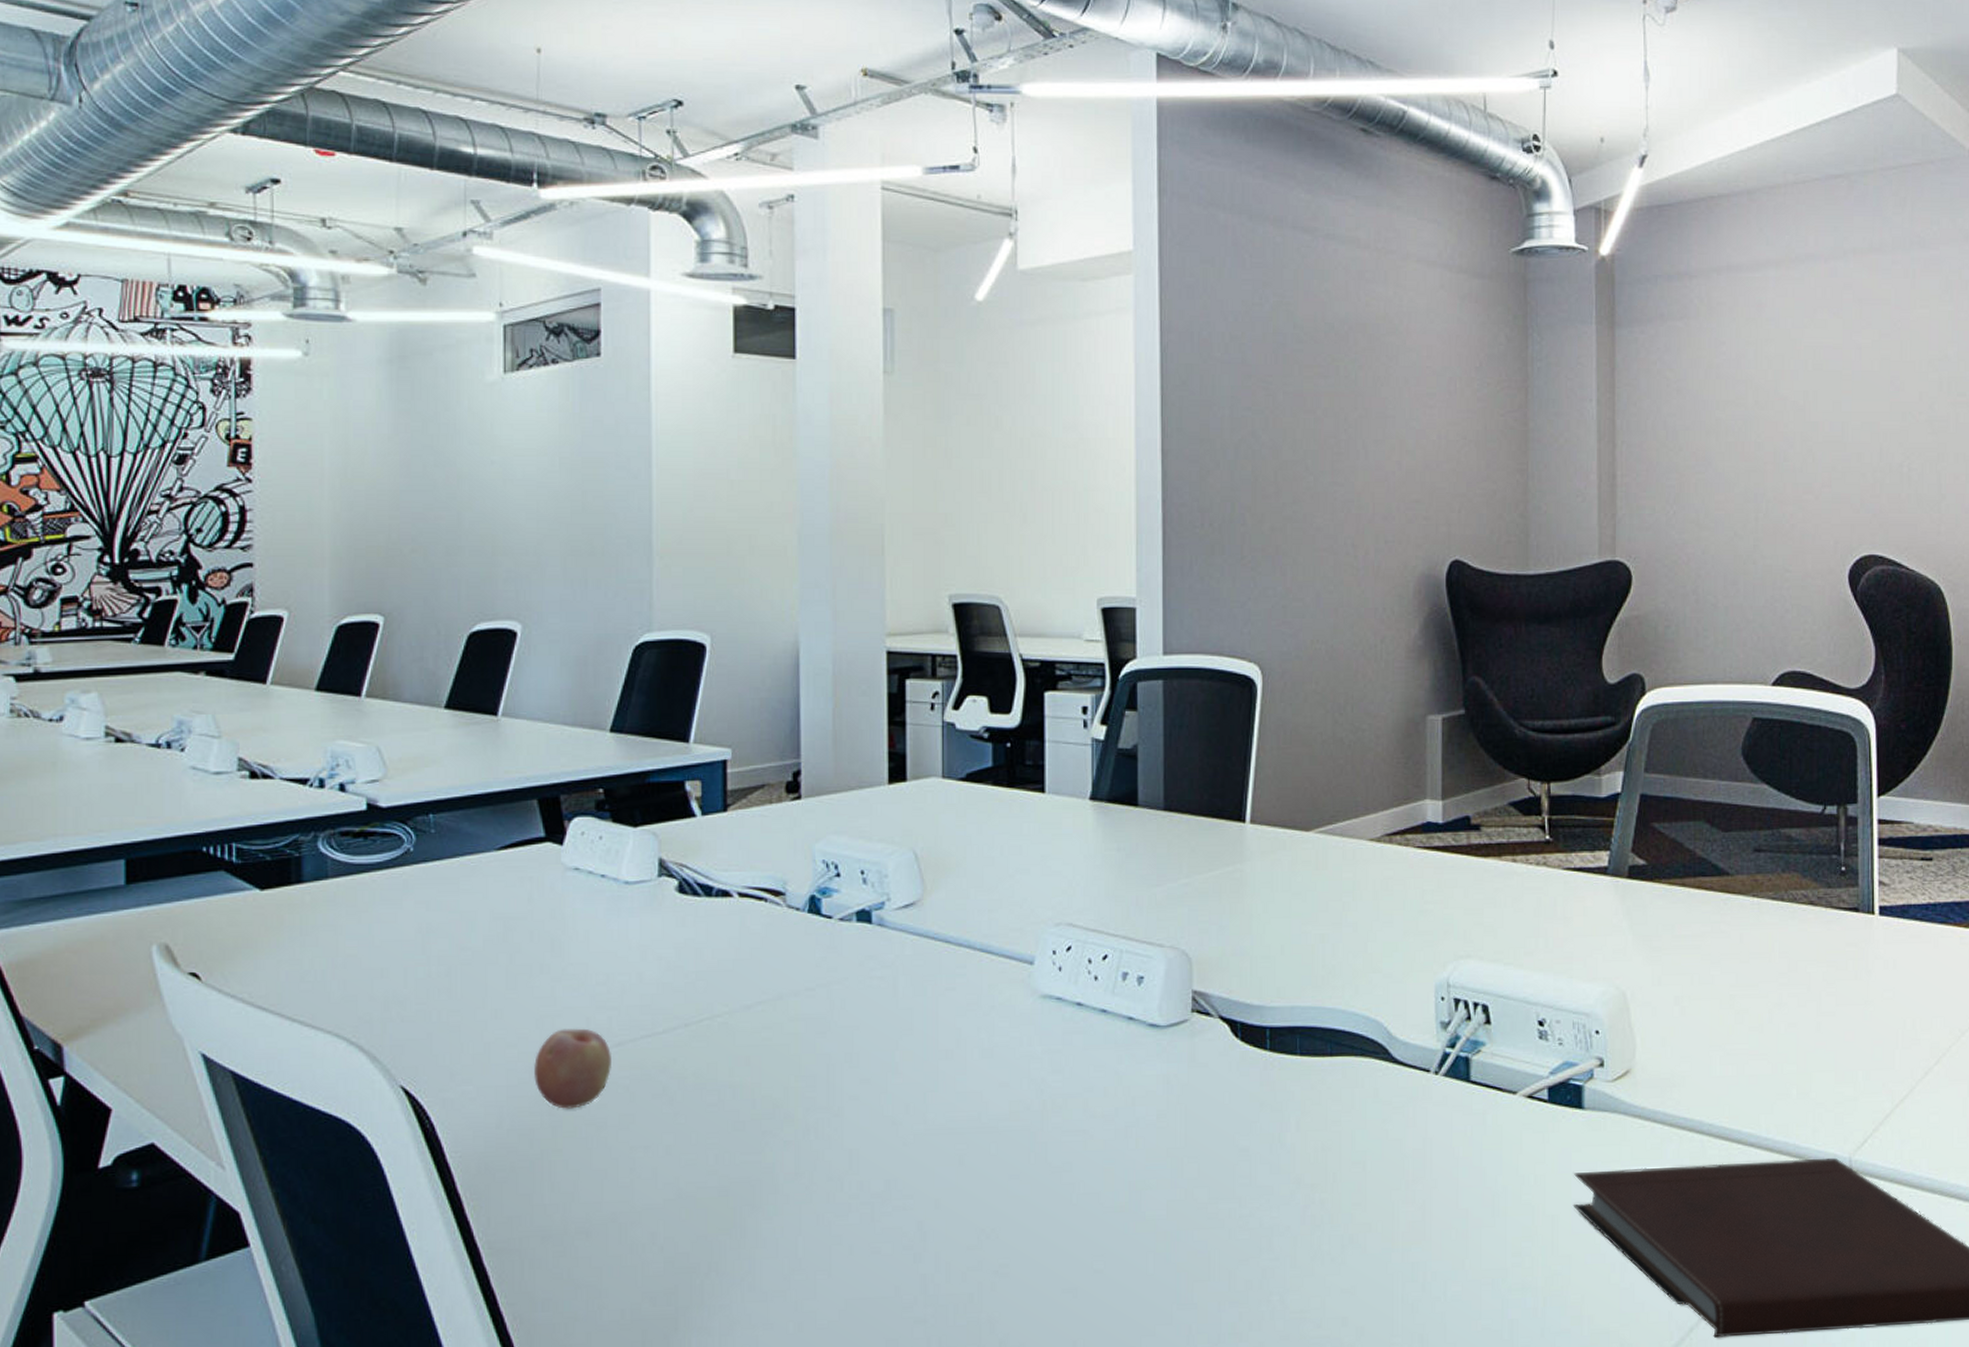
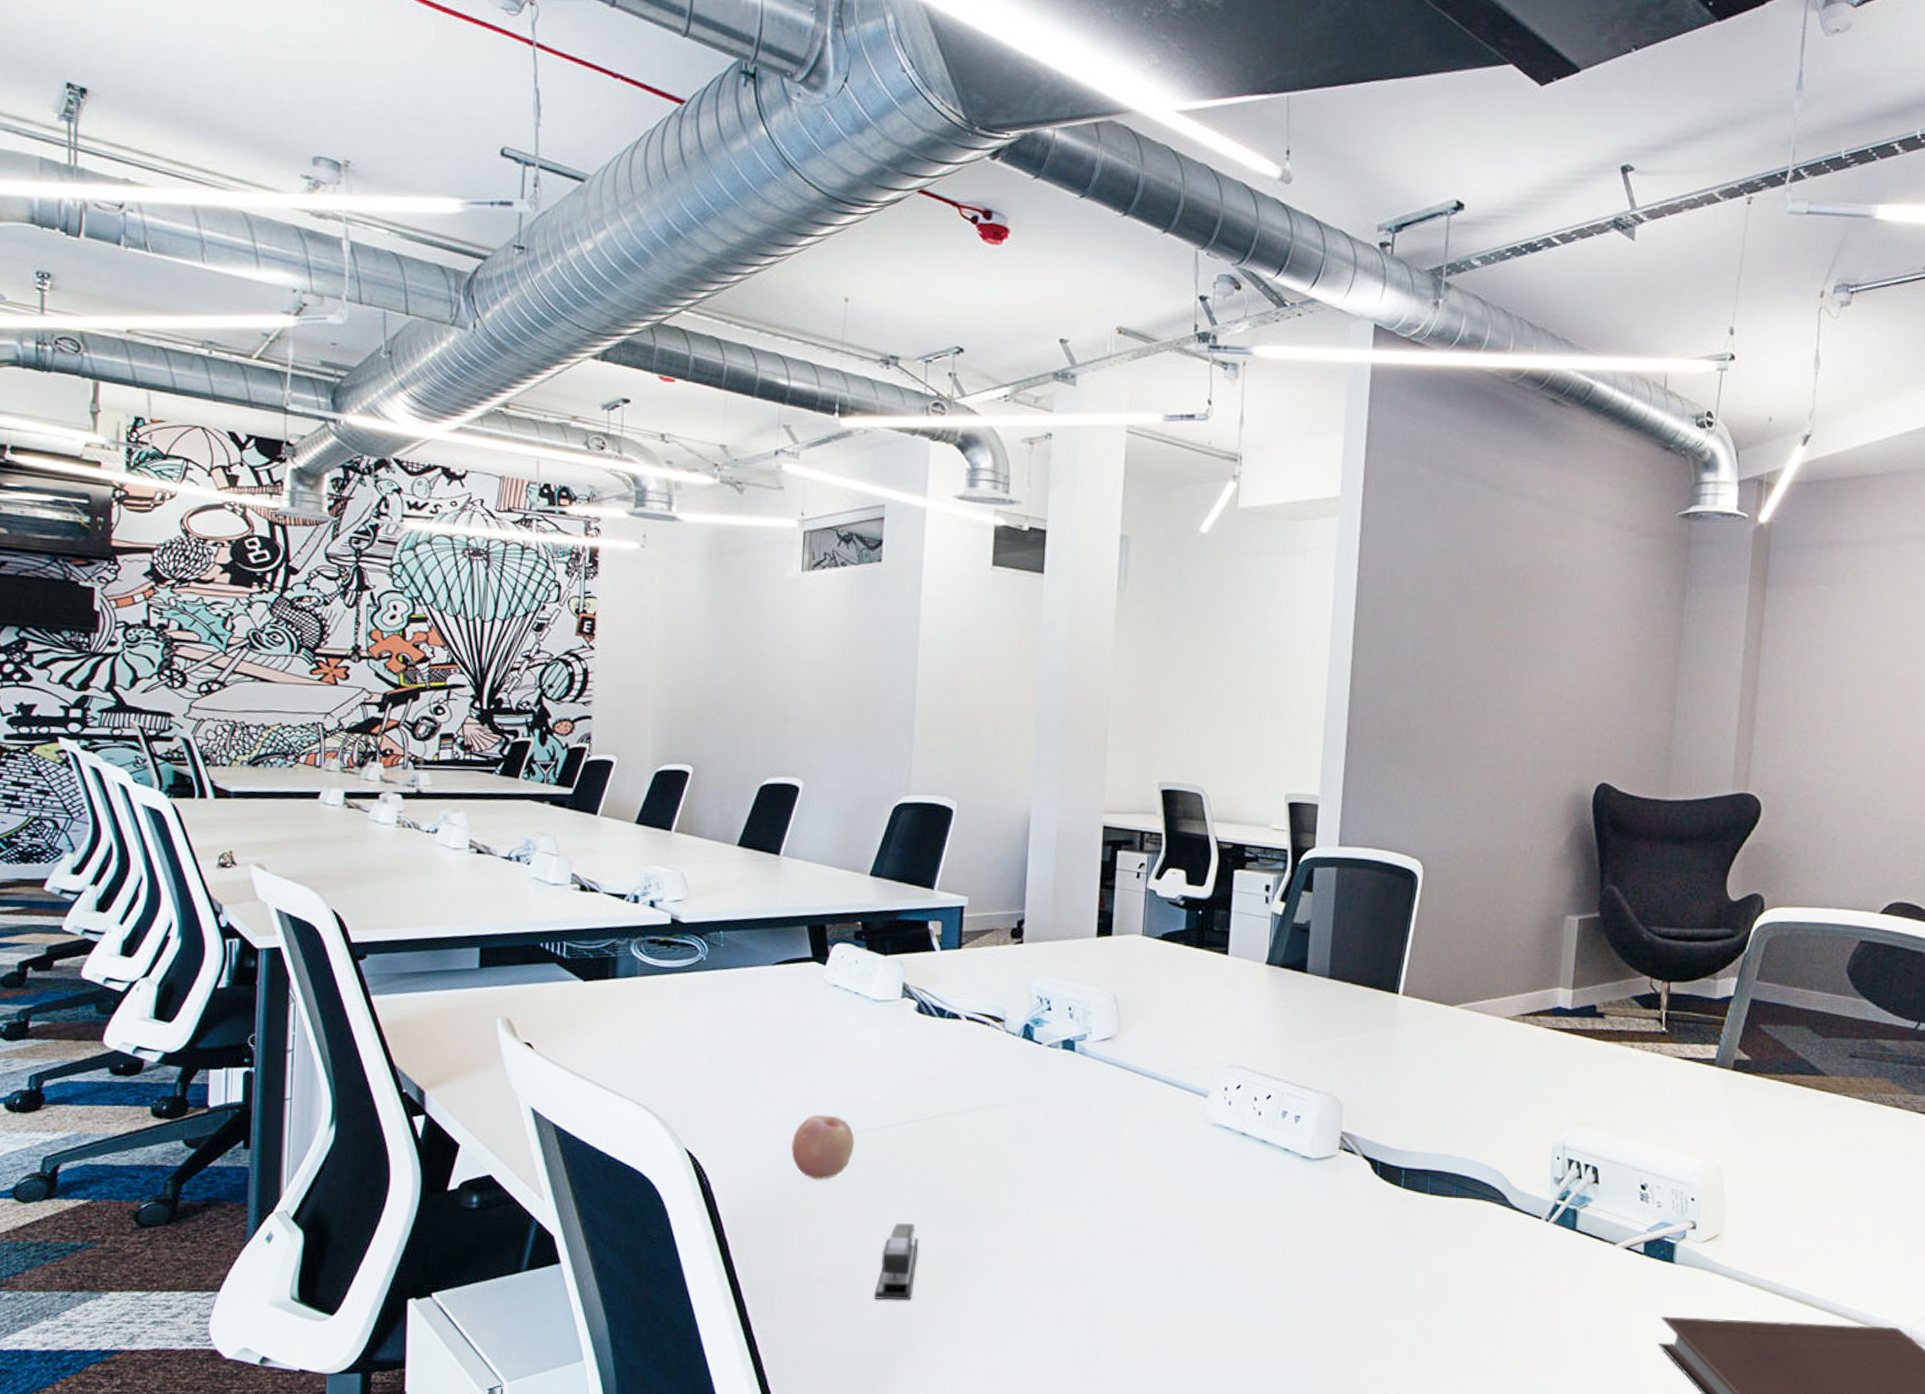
stapler: none [648,1152,699,1250] -> present [874,1223,919,1300]

